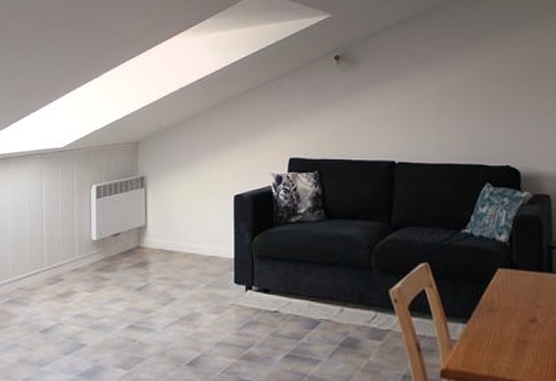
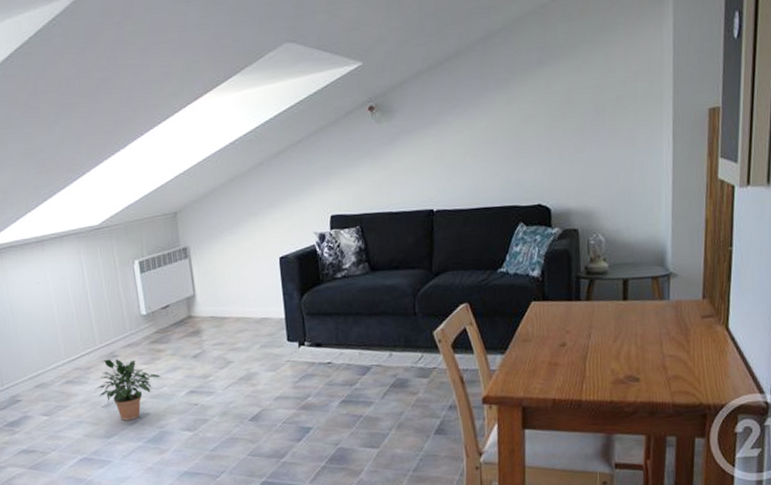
potted plant: none [35,282,102,350] -> present [94,358,161,421]

